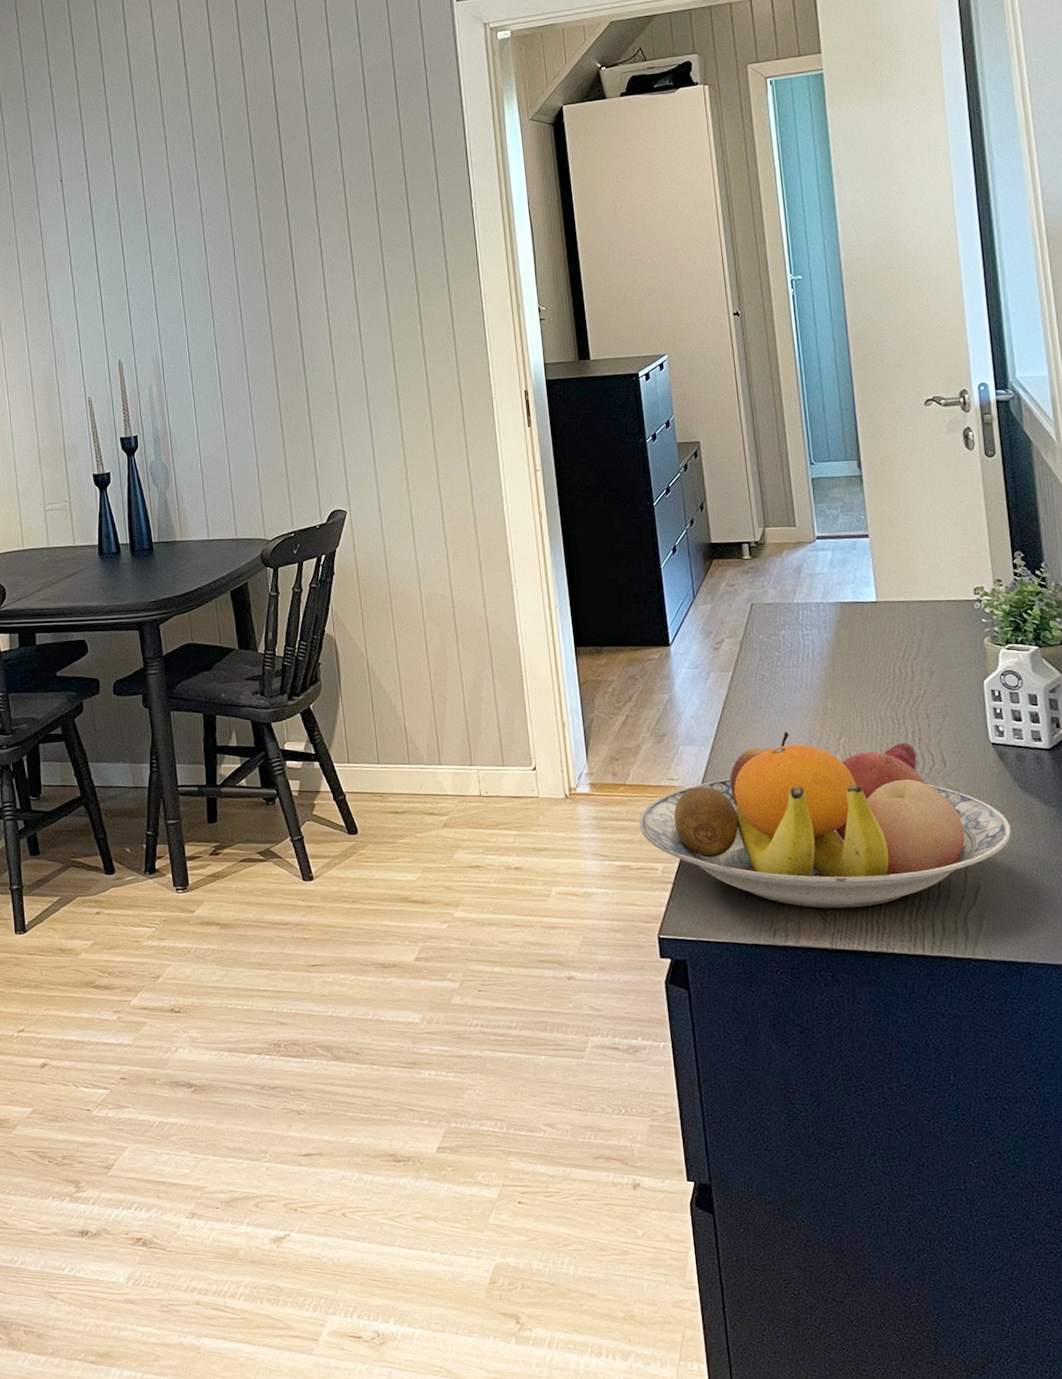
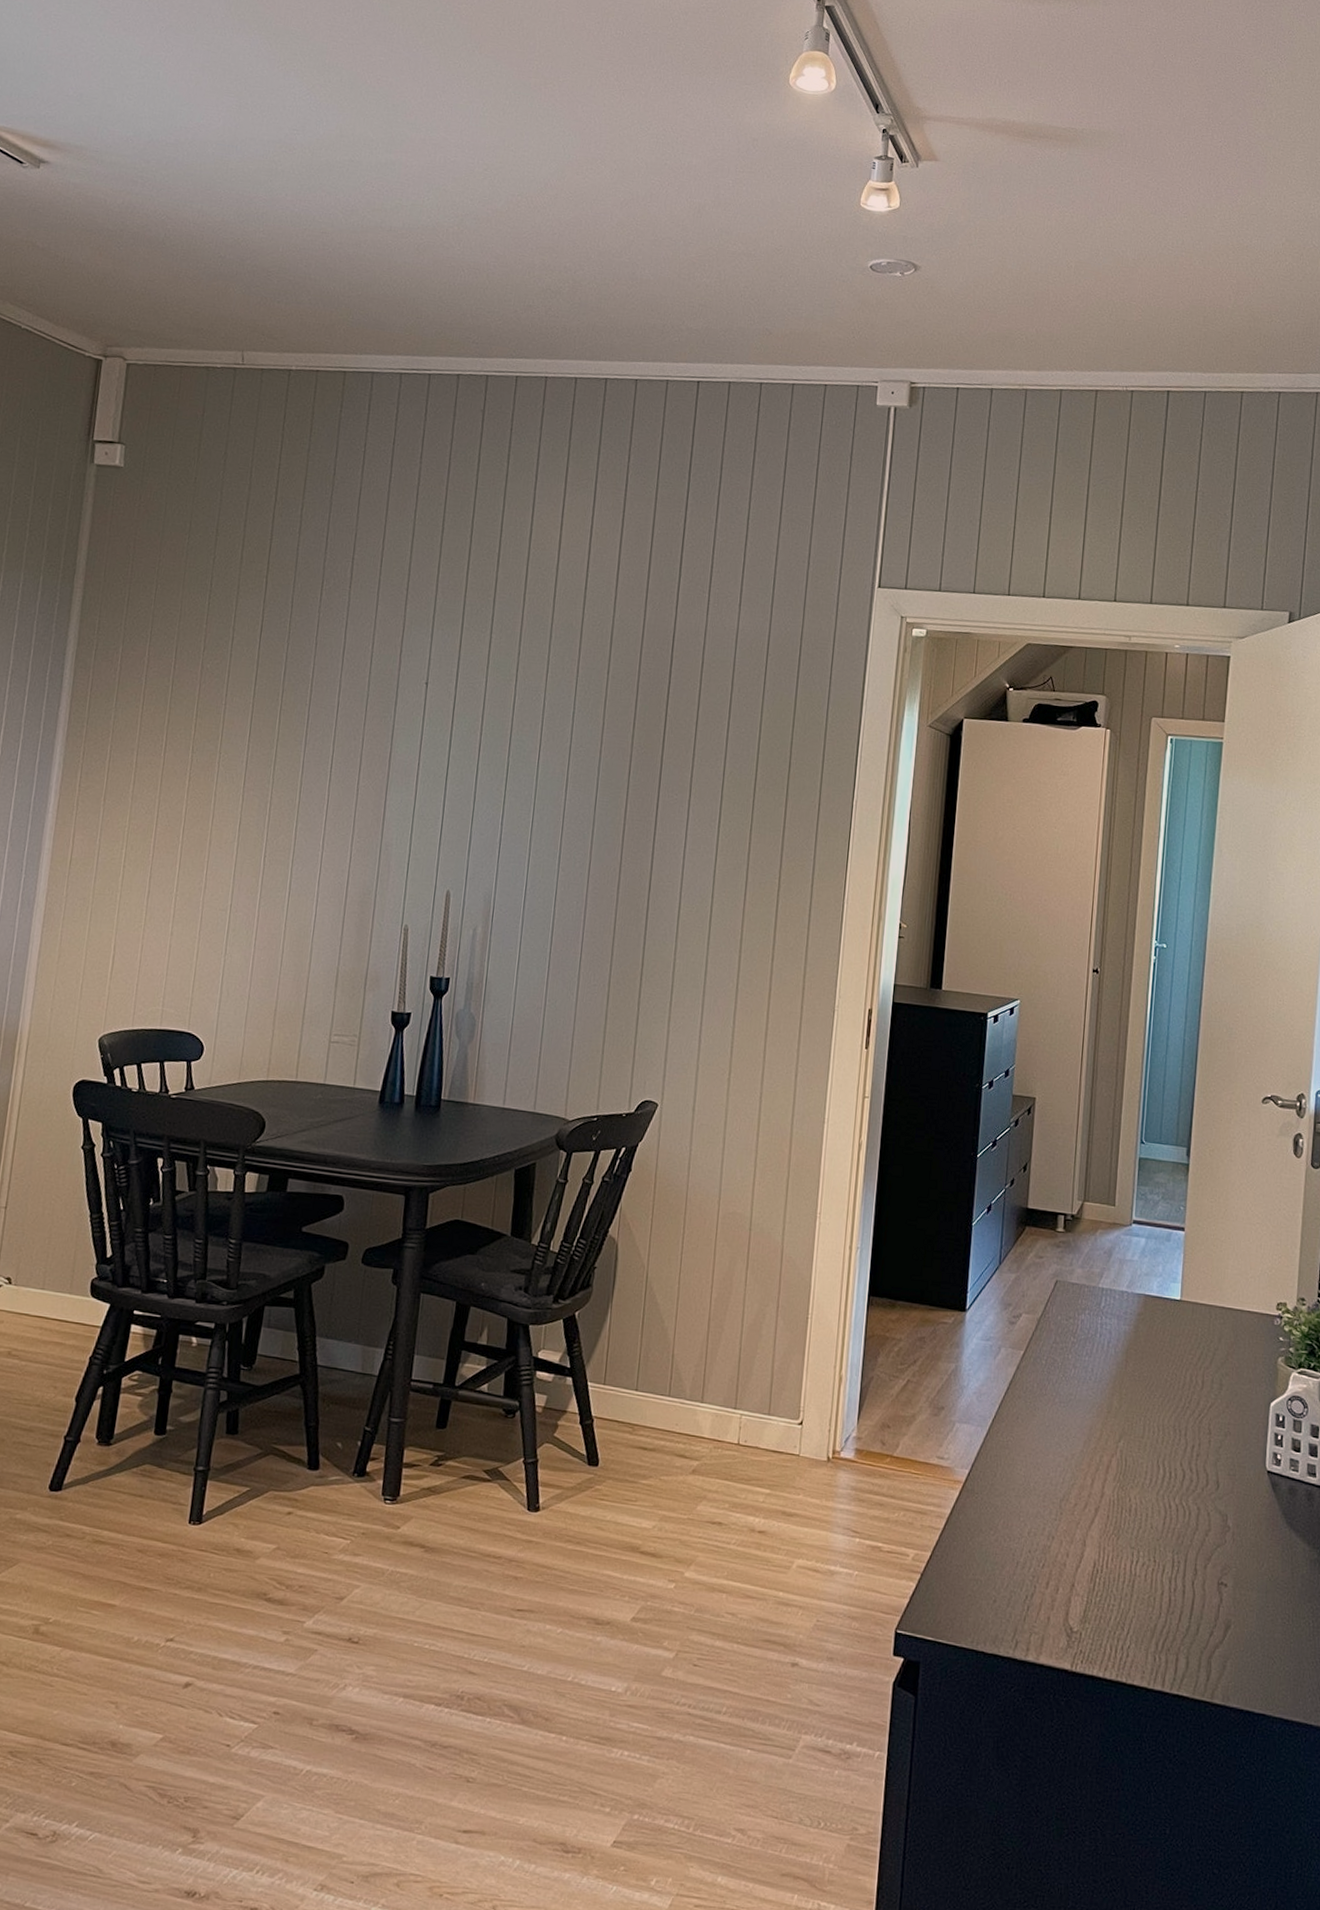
fruit bowl: present [639,731,1012,909] -> none [898,1424,1271,1630]

